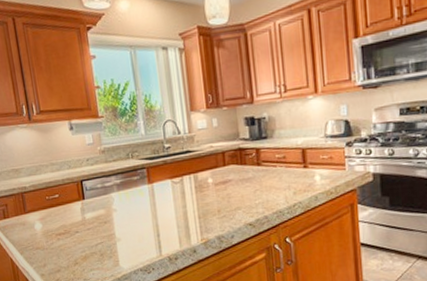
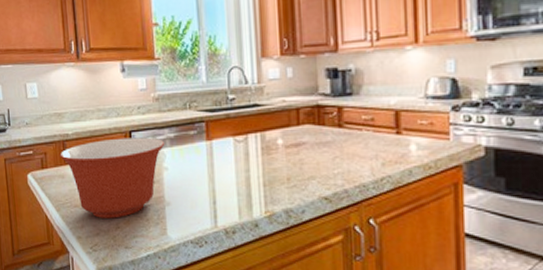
mixing bowl: none [19,184,113,257] -> present [59,137,165,219]

